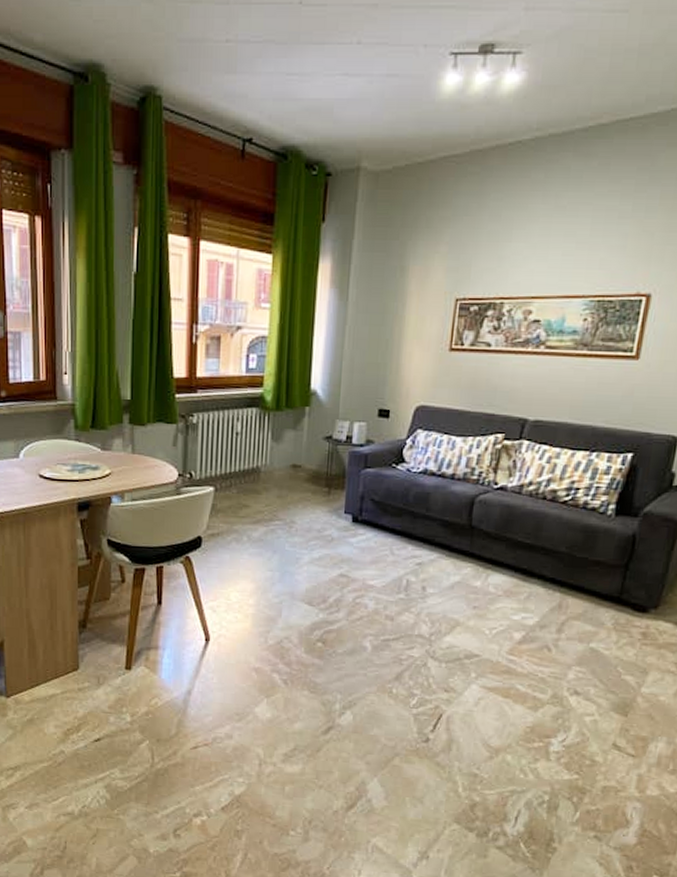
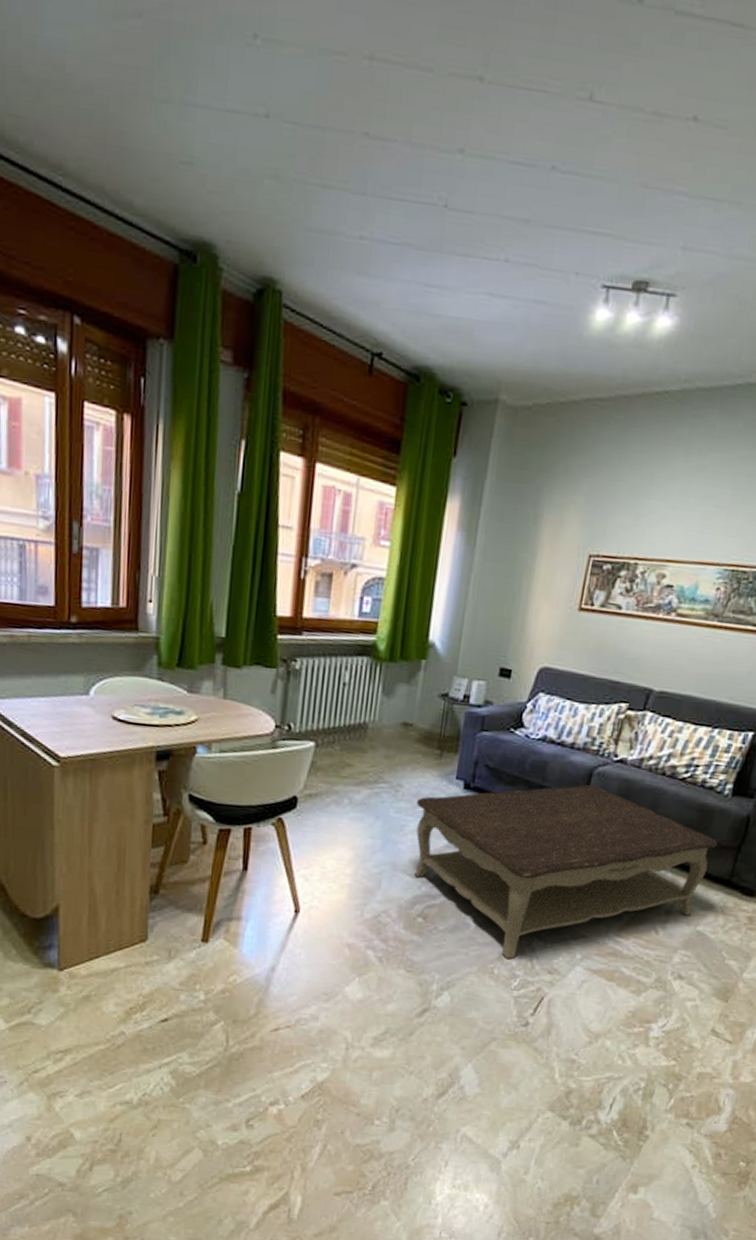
coffee table: none [309,512,605,680] -> present [414,784,718,960]

